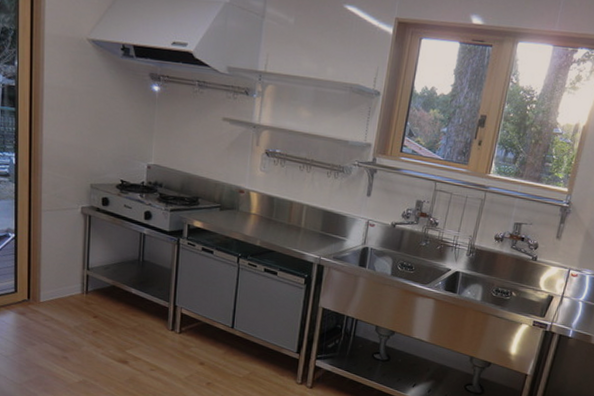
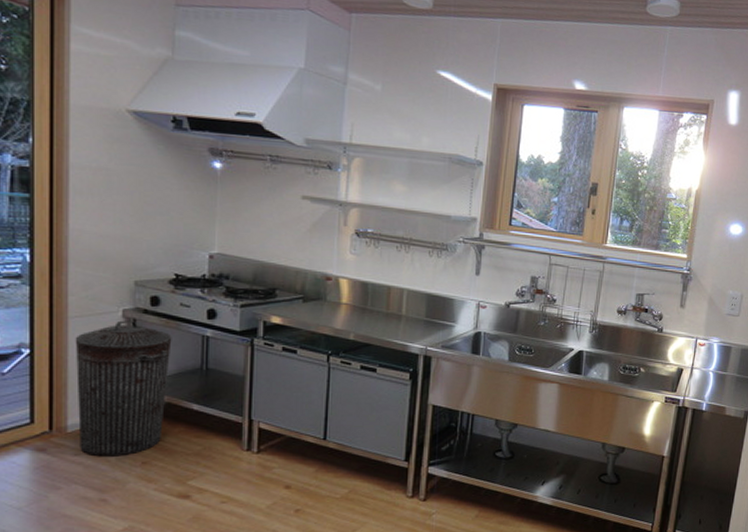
trash can: none [46,215,117,325] -> present [75,319,172,457]

